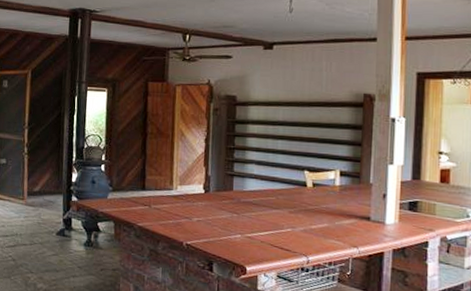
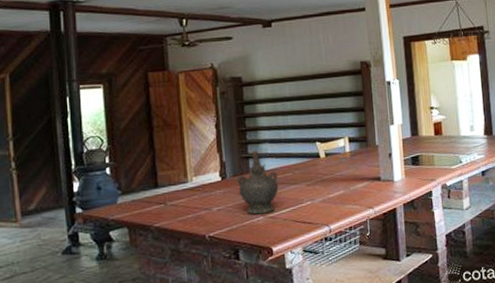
ceremonial vessel: none [219,169,261,233] -> present [236,150,279,215]

